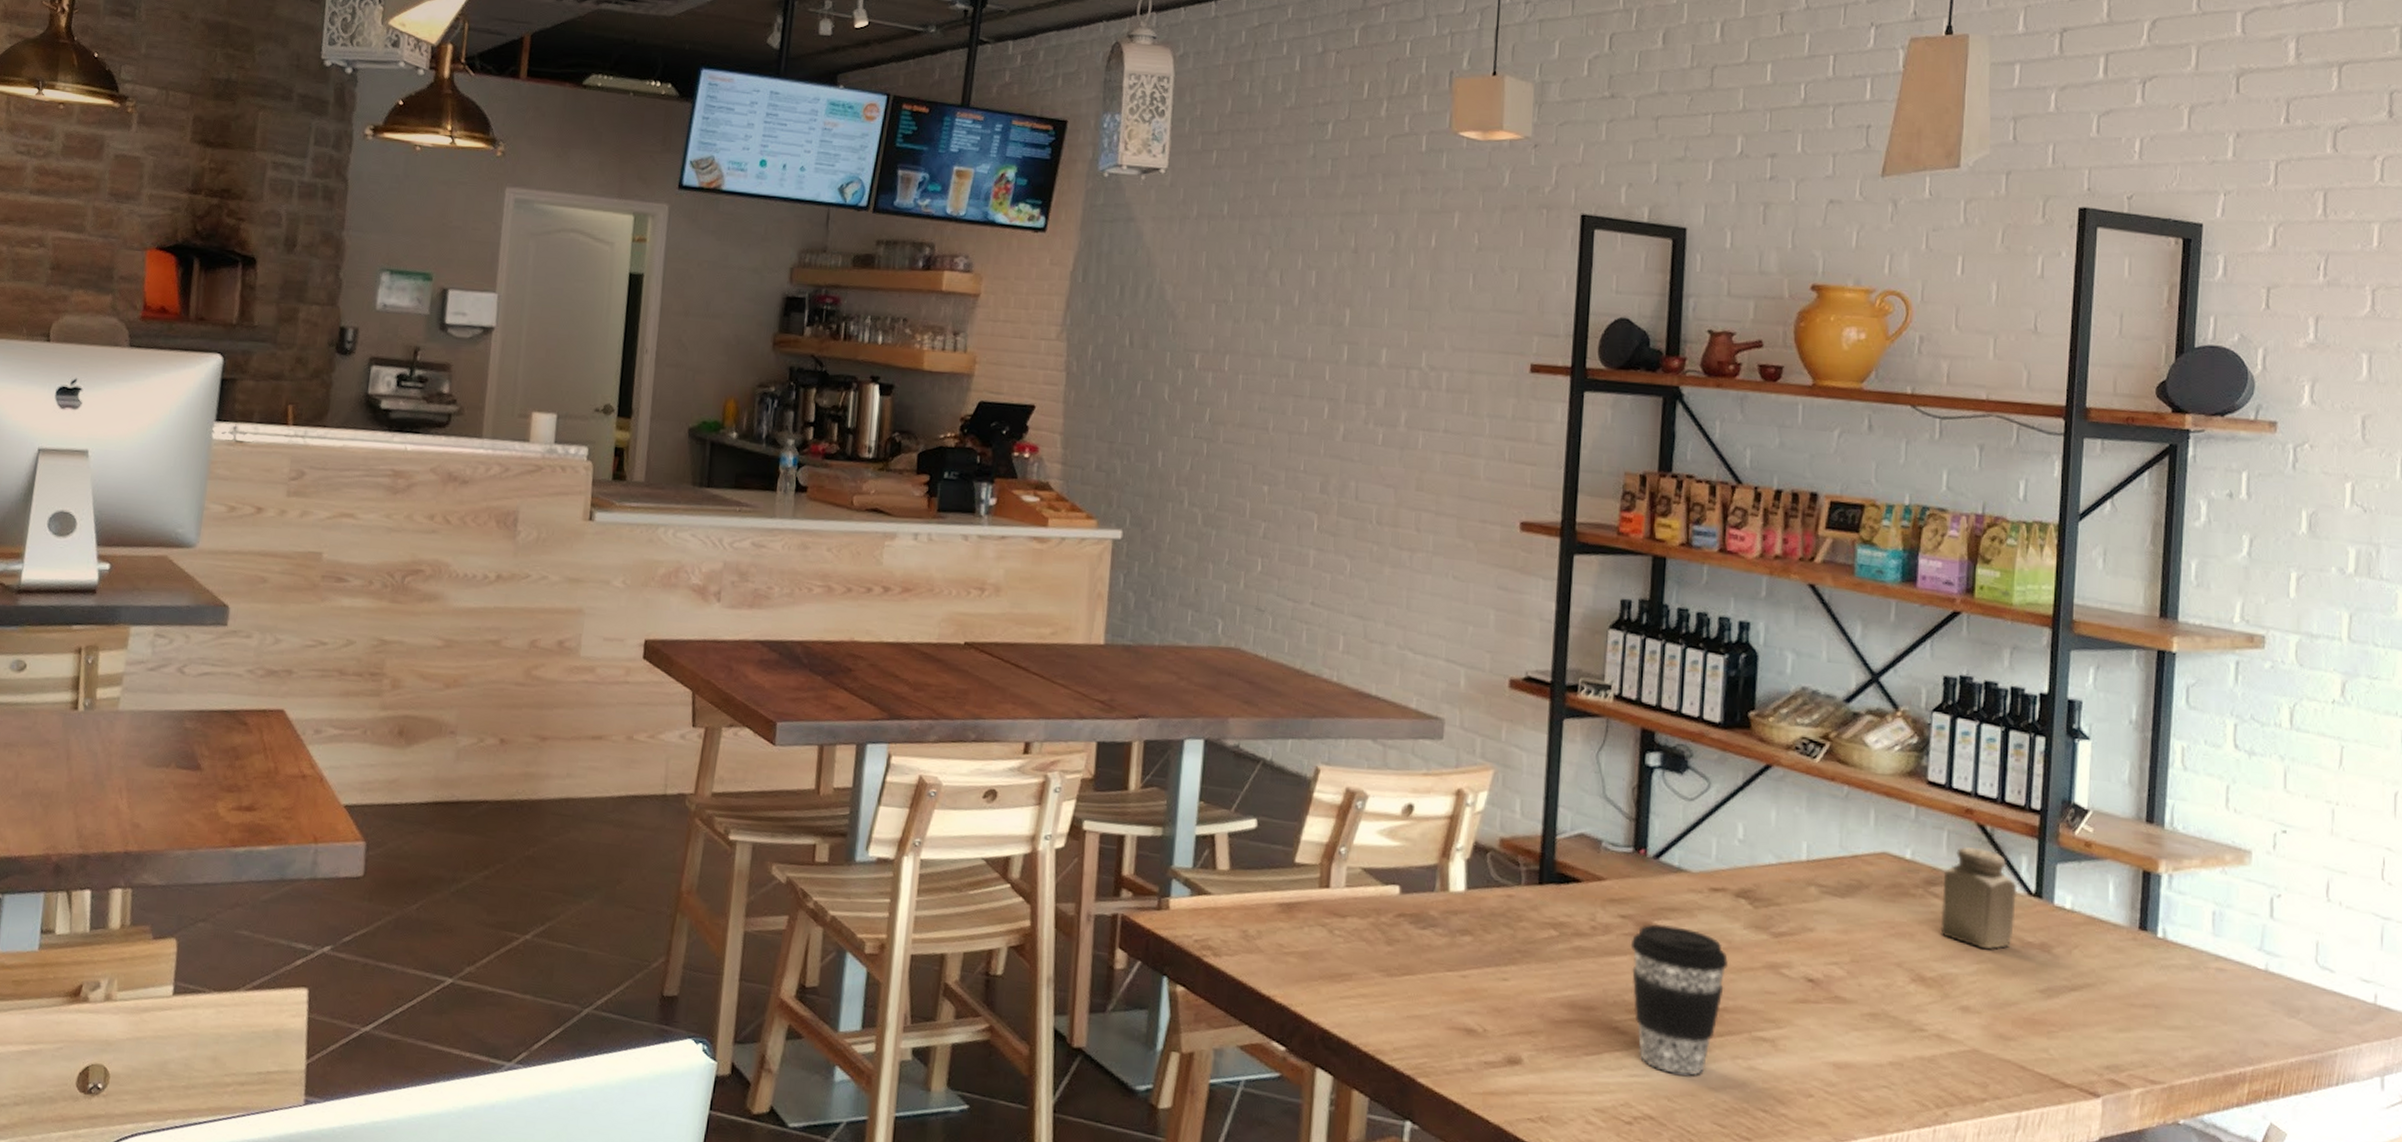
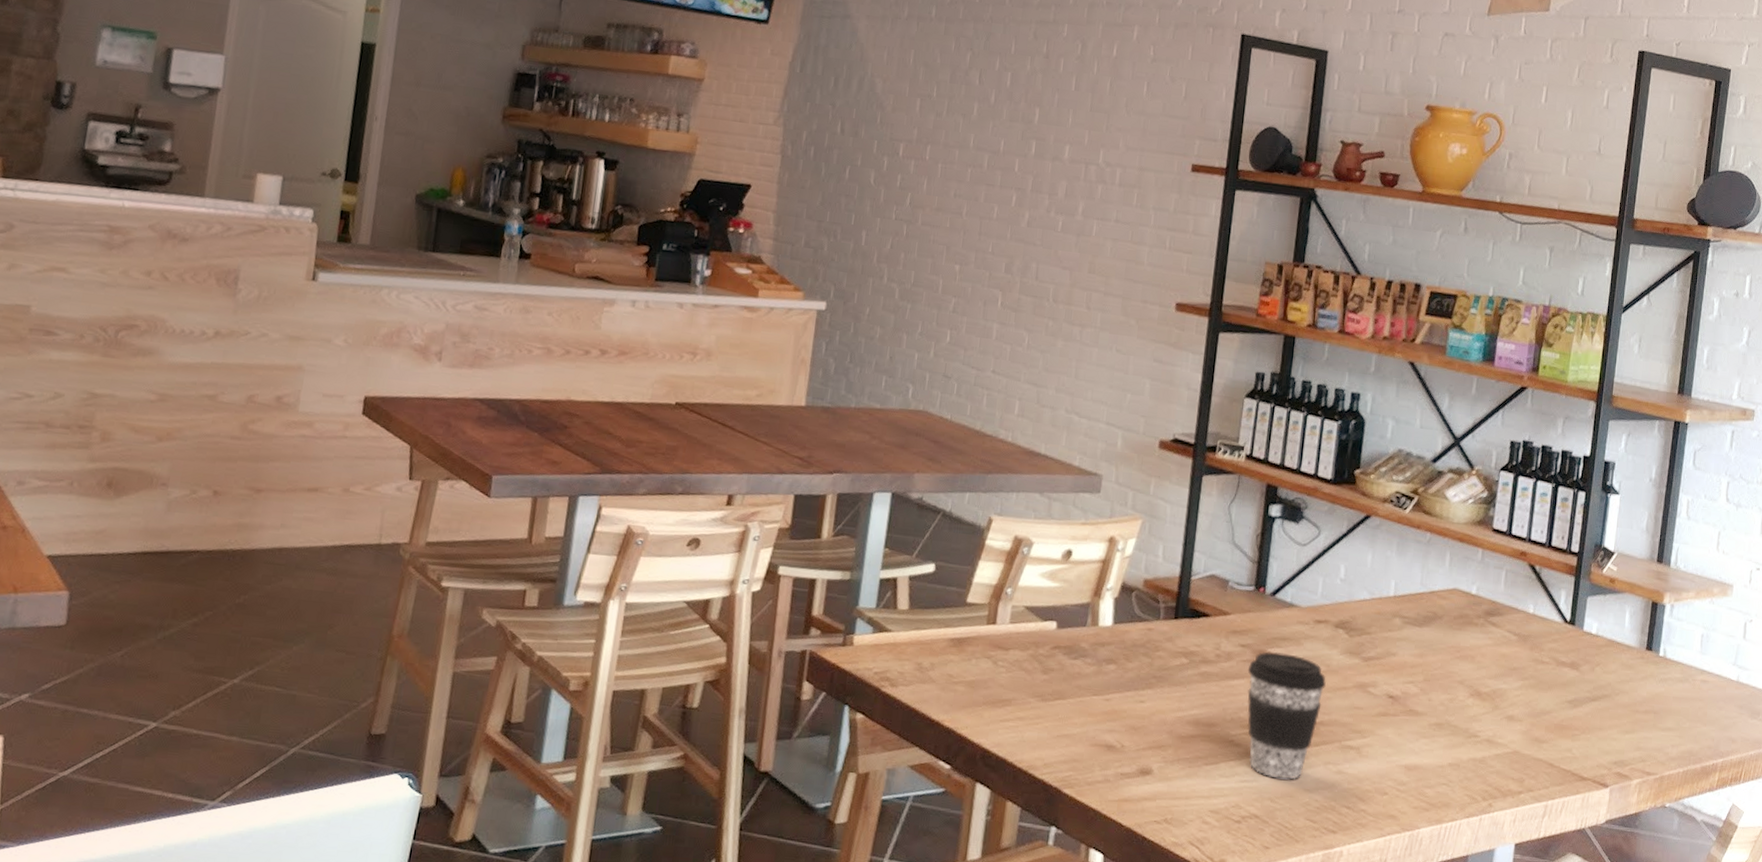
salt shaker: present [1940,847,2017,950] -> none [1495,583,1556,669]

